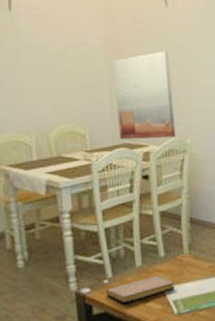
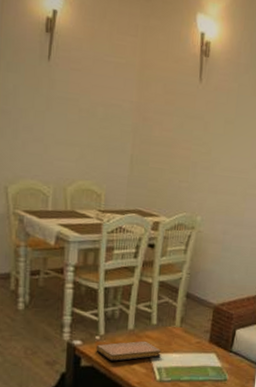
wall art: present [113,51,176,140] -> none [133,126,195,213]

